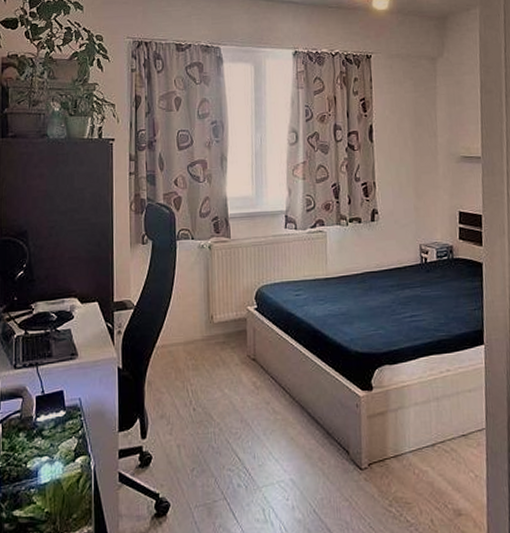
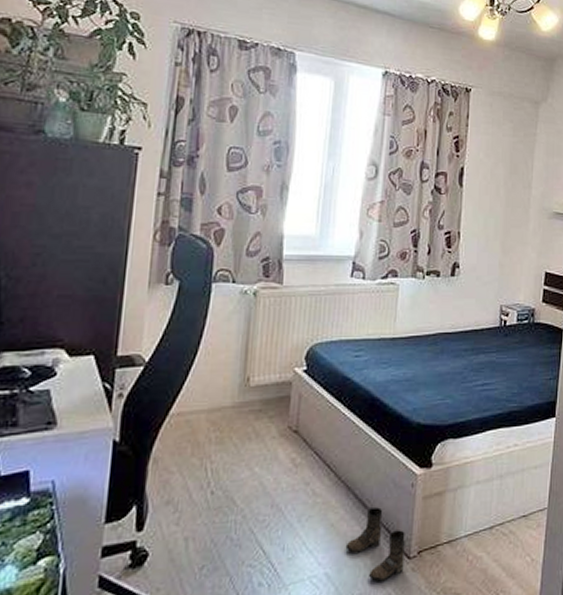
boots: none [305,424,357,489] -> present [345,507,406,582]

